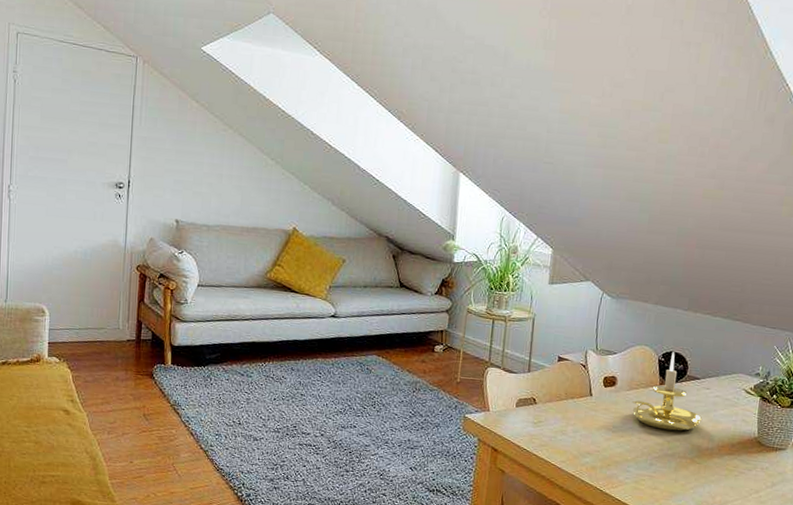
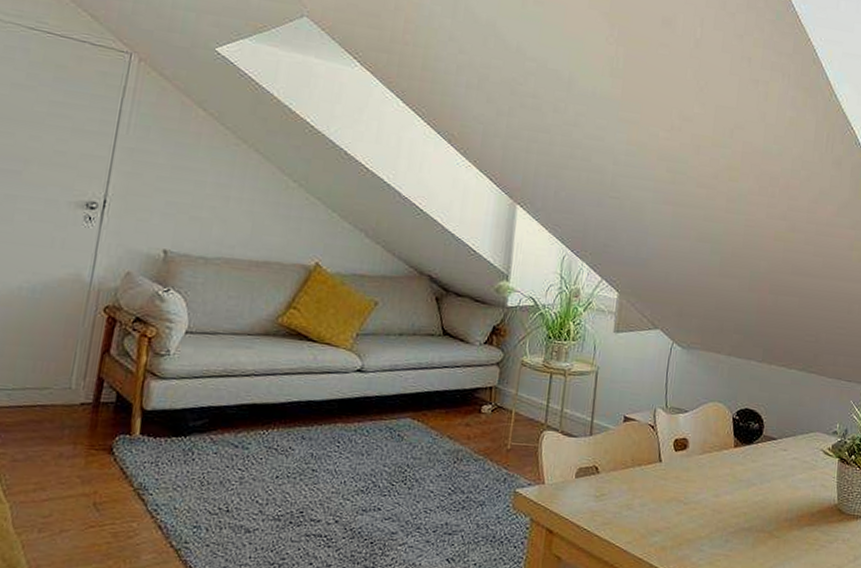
candle holder: present [632,352,702,431] -> none [705,409,780,500]

